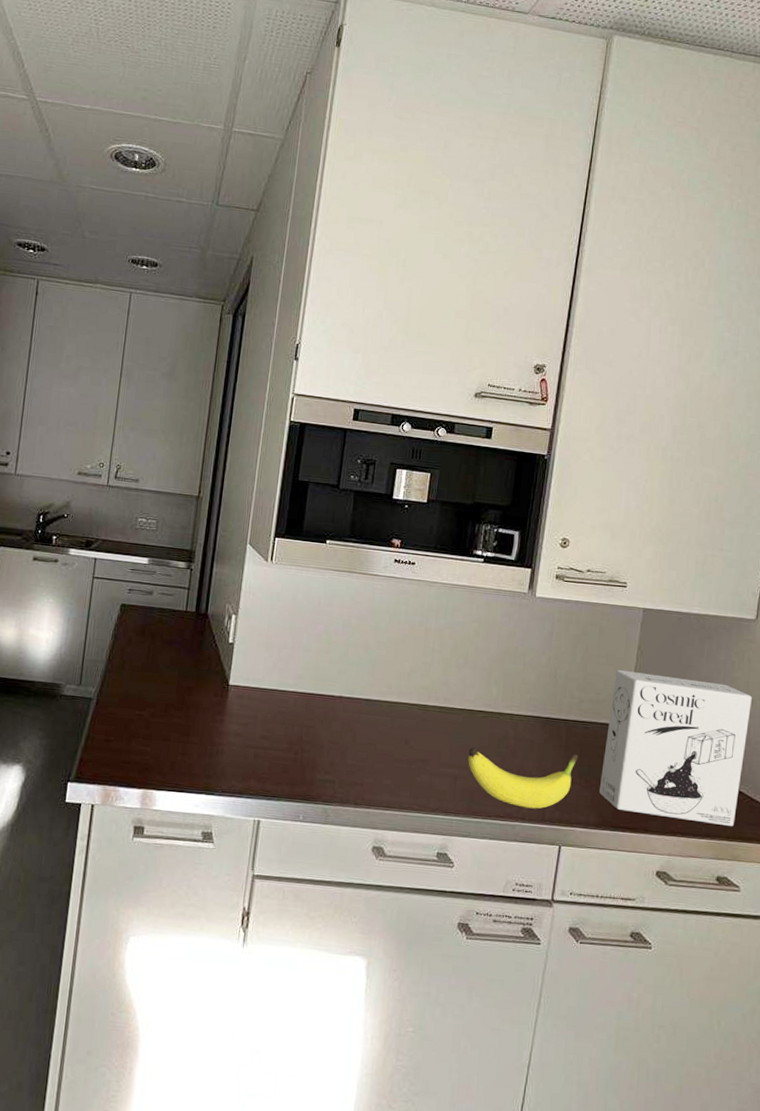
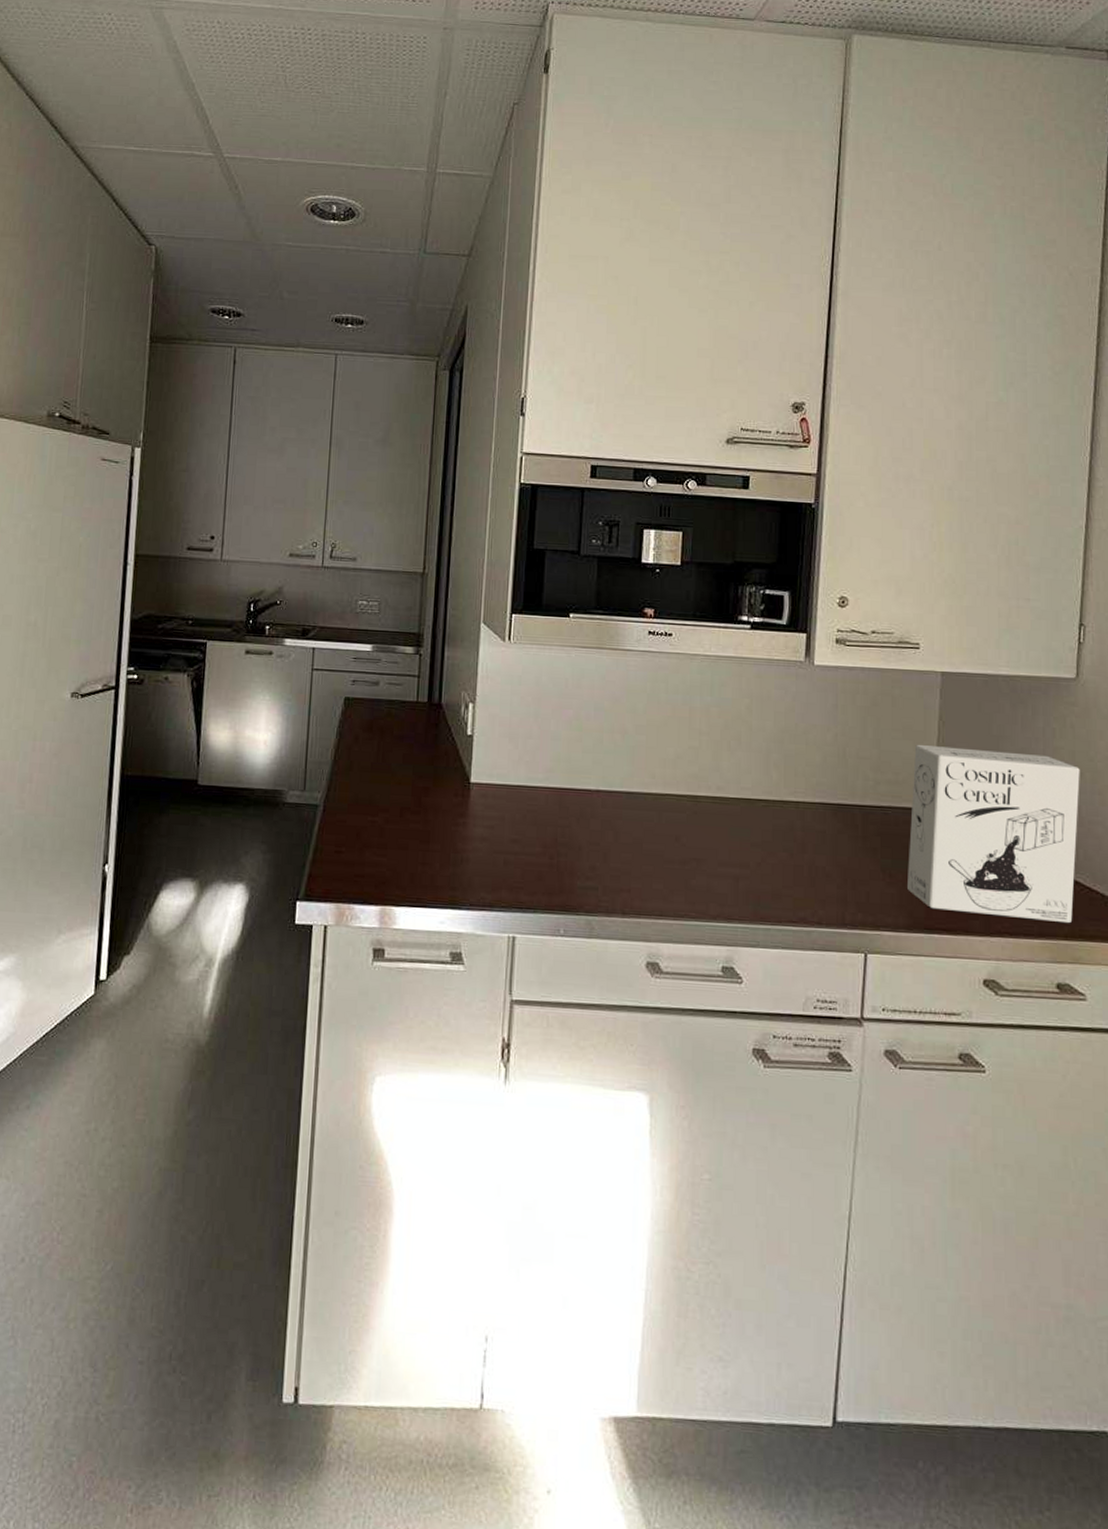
fruit: present [468,747,578,809] -> none [750,842,879,912]

